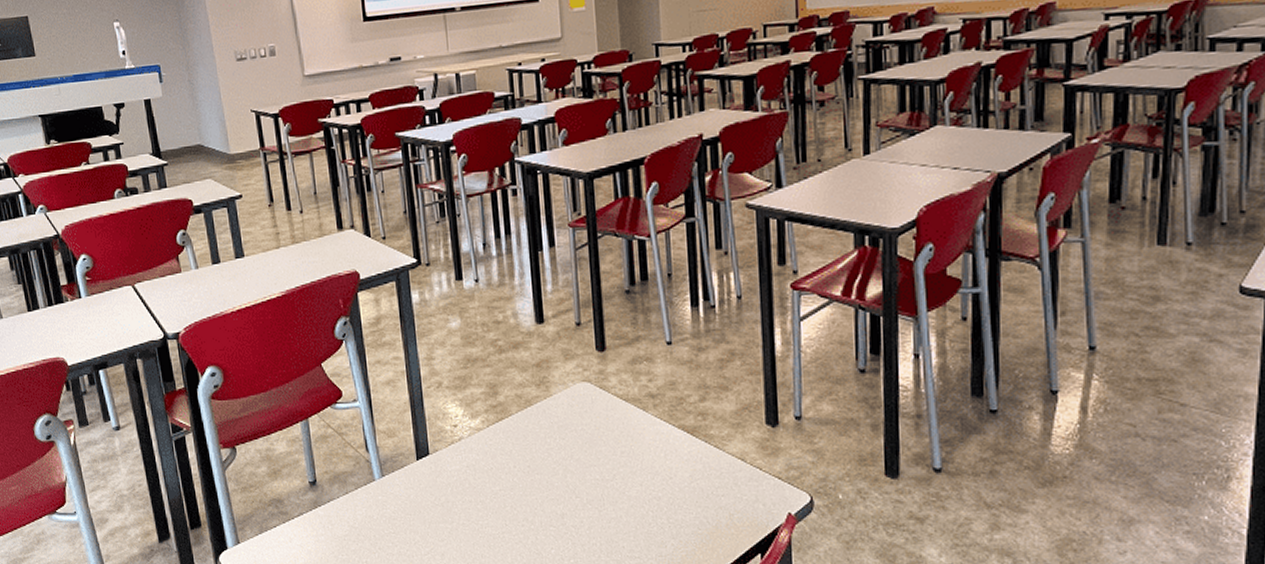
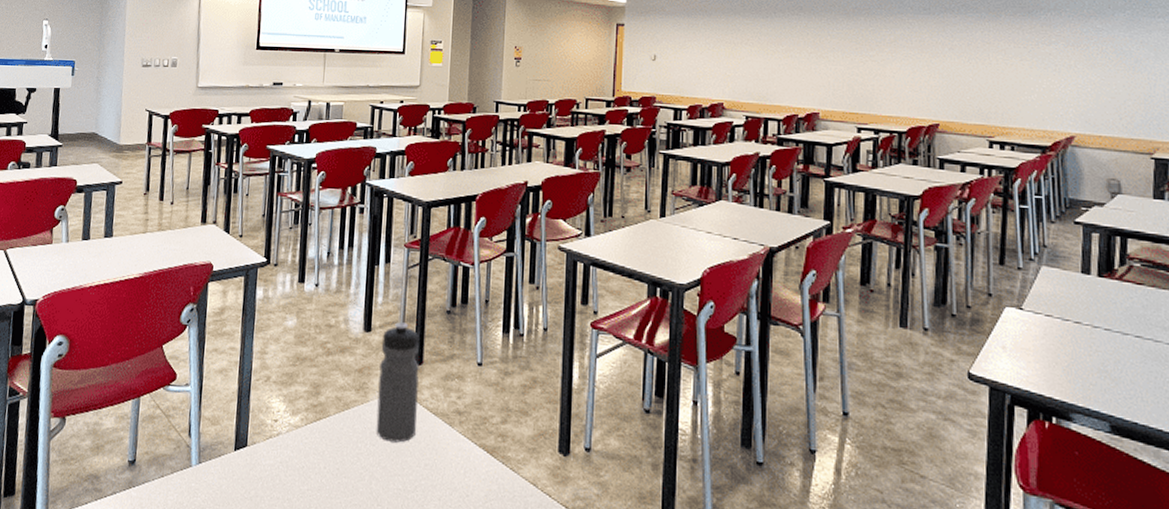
water bottle: none [557,309,607,434] -> present [376,322,419,443]

